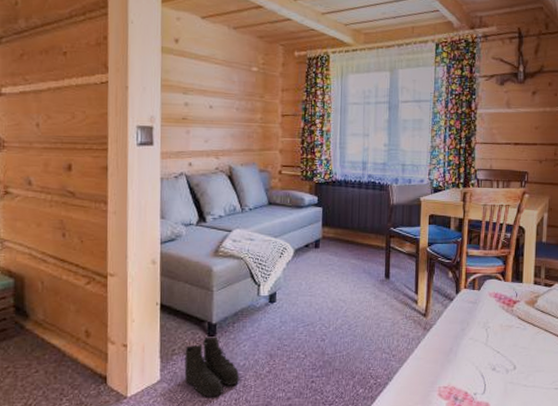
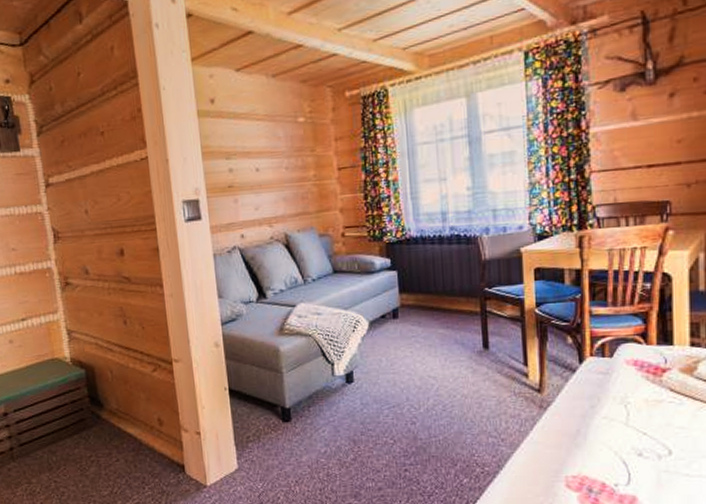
boots: present [183,336,240,397] -> none [259,422,323,487]

